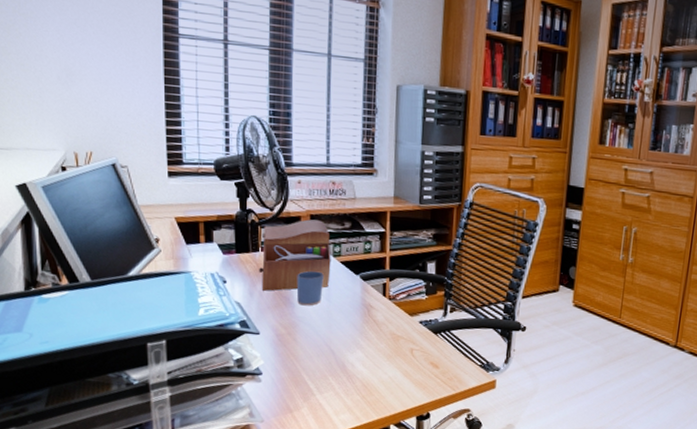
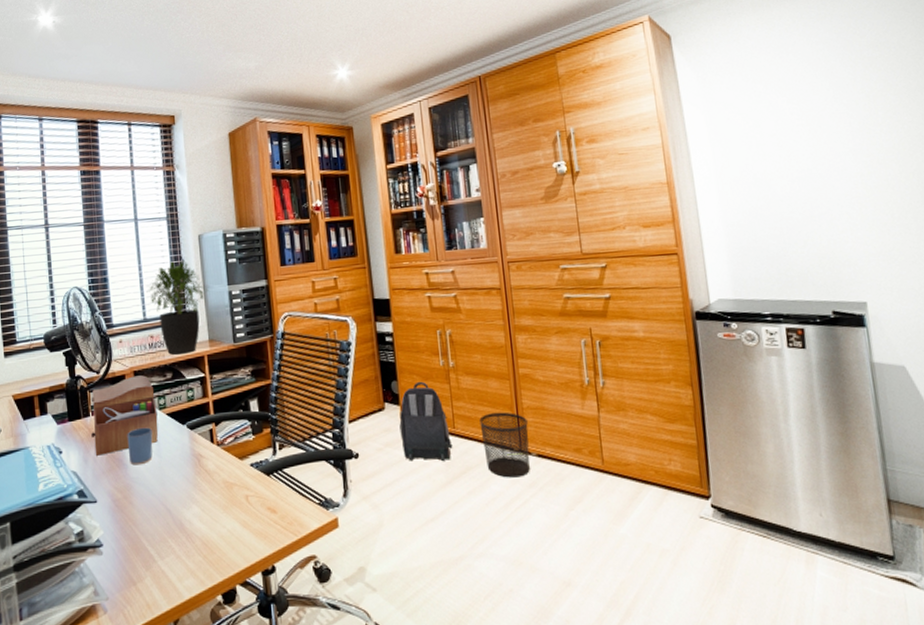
potted plant: none [333,108,399,207] -> present [146,260,208,356]
backpack: none [568,271,616,346] -> present [399,381,453,462]
waste bin: none [642,309,688,369] -> present [479,412,530,478]

